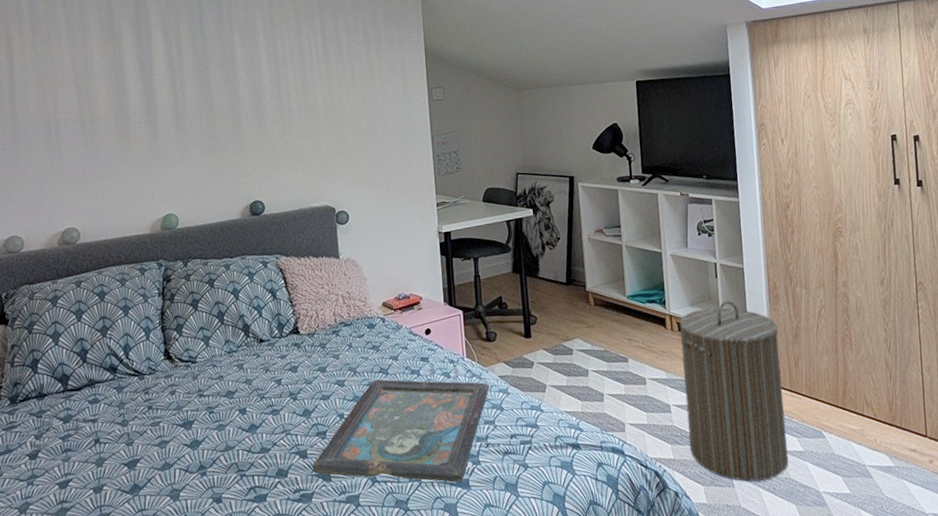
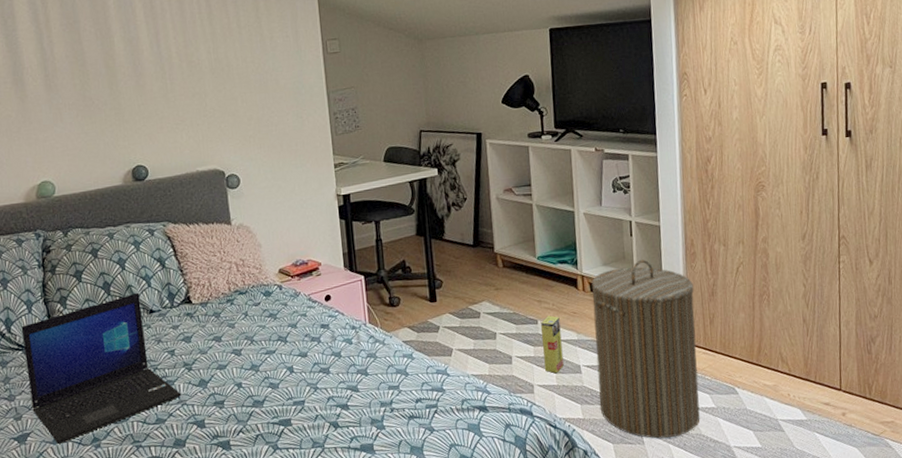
laptop: none [138,322,286,471] -> present [21,292,182,444]
decorative tray: present [313,379,490,483] -> none [211,347,394,448]
box: none [631,354,654,413] -> present [541,315,564,374]

